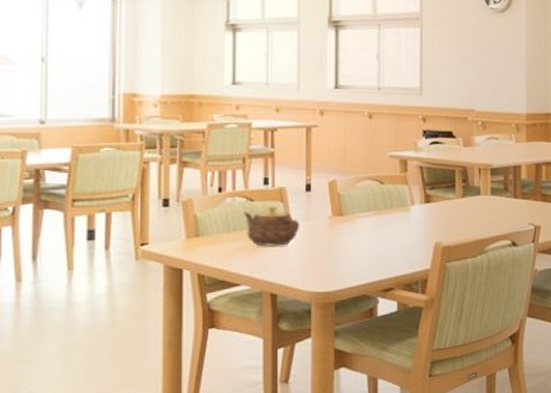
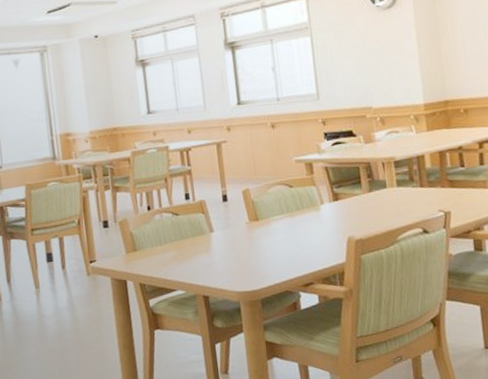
teapot: present [243,206,300,247] -> none [170,218,222,255]

